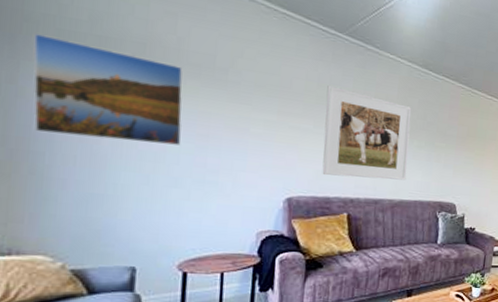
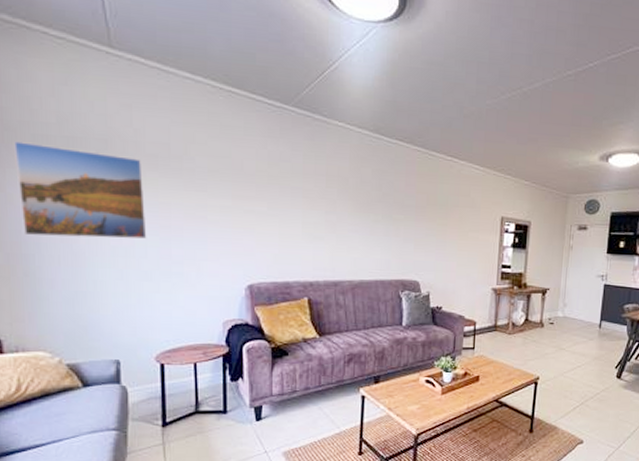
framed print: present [322,85,412,180] -> none [277,162,366,260]

